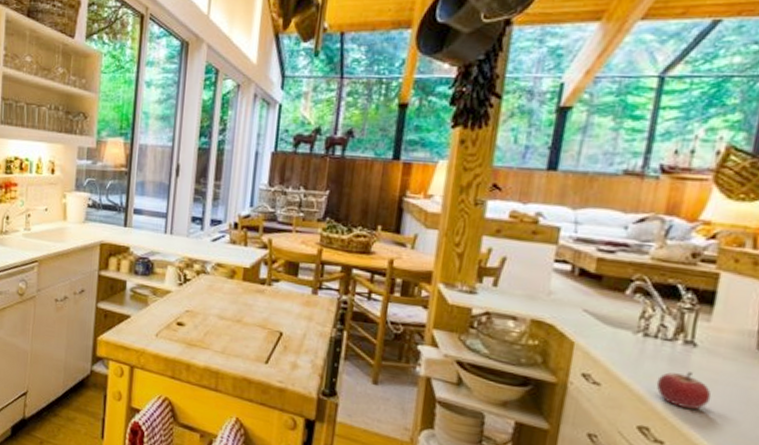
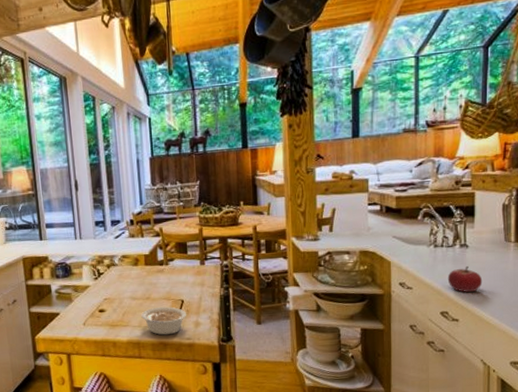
legume: none [226,334,283,372] -> present [141,307,186,335]

